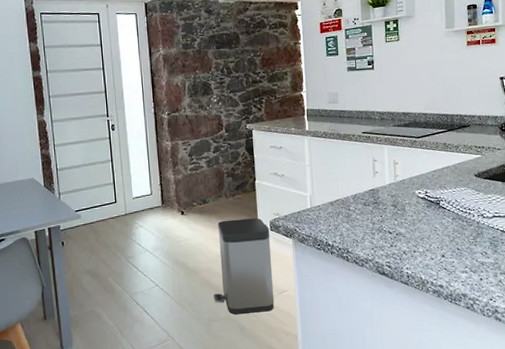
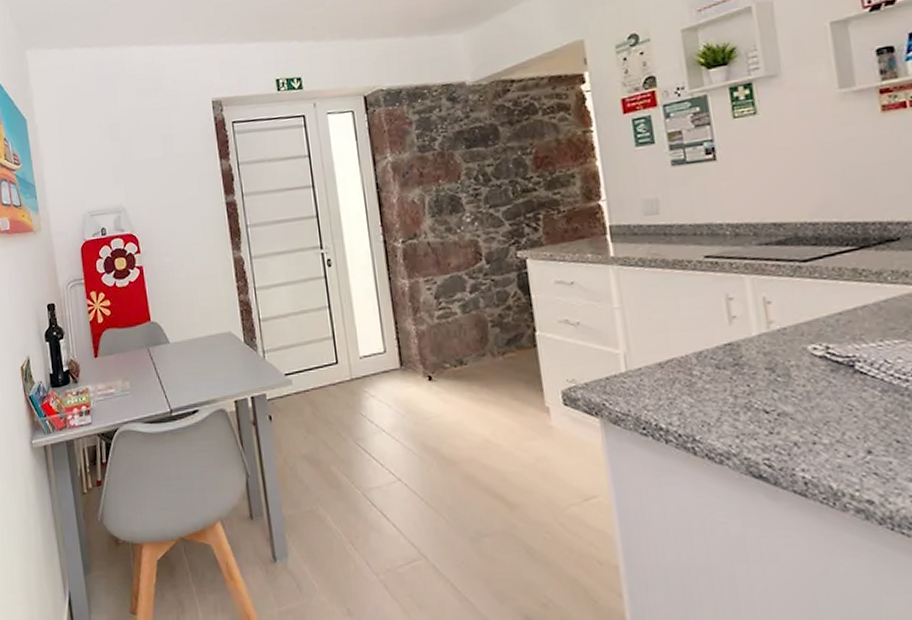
pedal bin: present [214,218,274,314] -> none [482,386,577,528]

